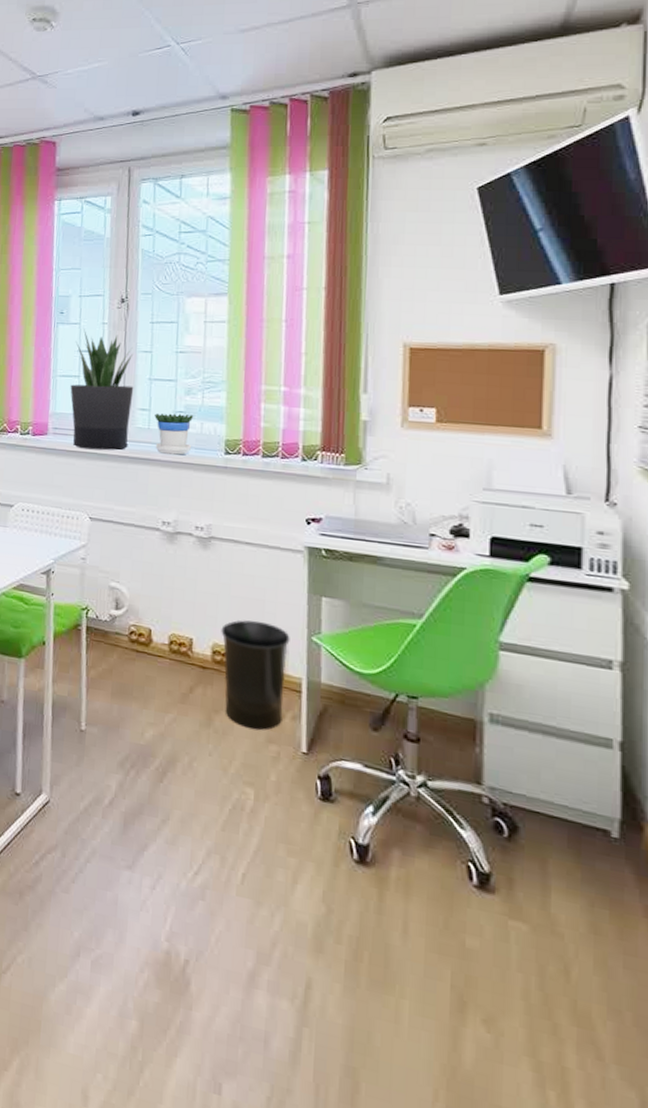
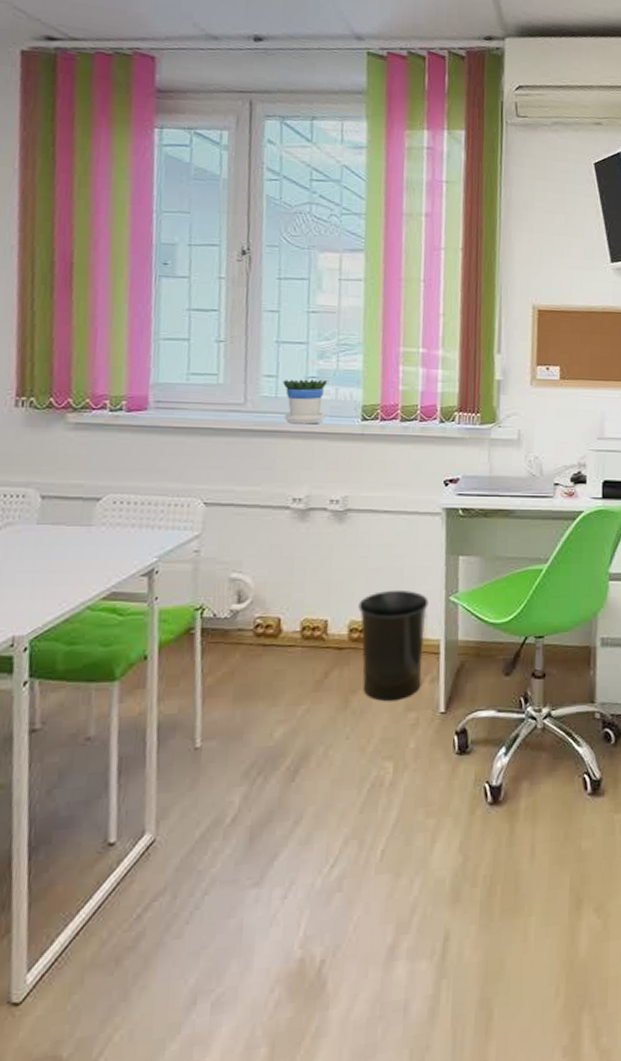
planter: present [70,329,134,451] -> none [177,284,258,425]

